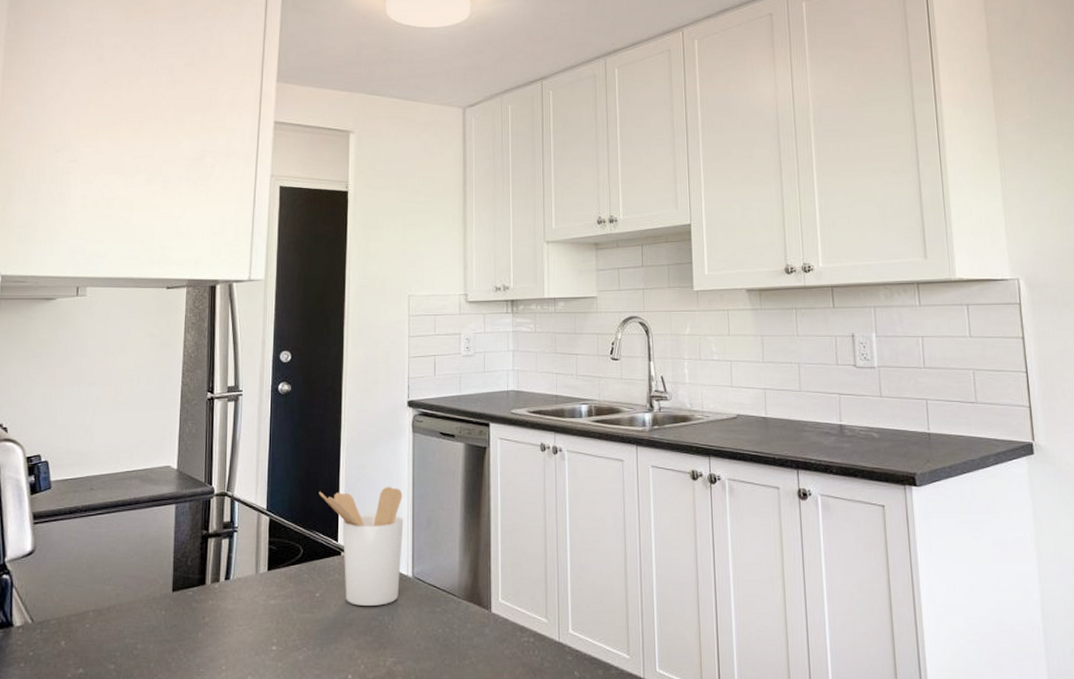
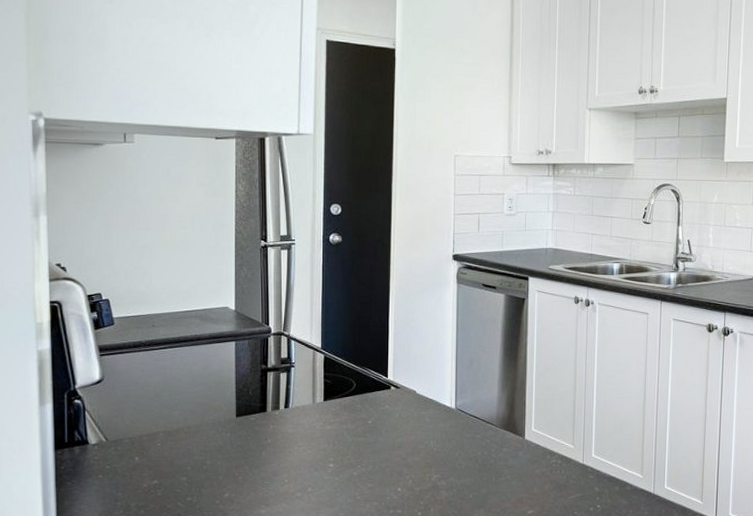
utensil holder: present [318,486,404,606] -> none [369,330,448,432]

